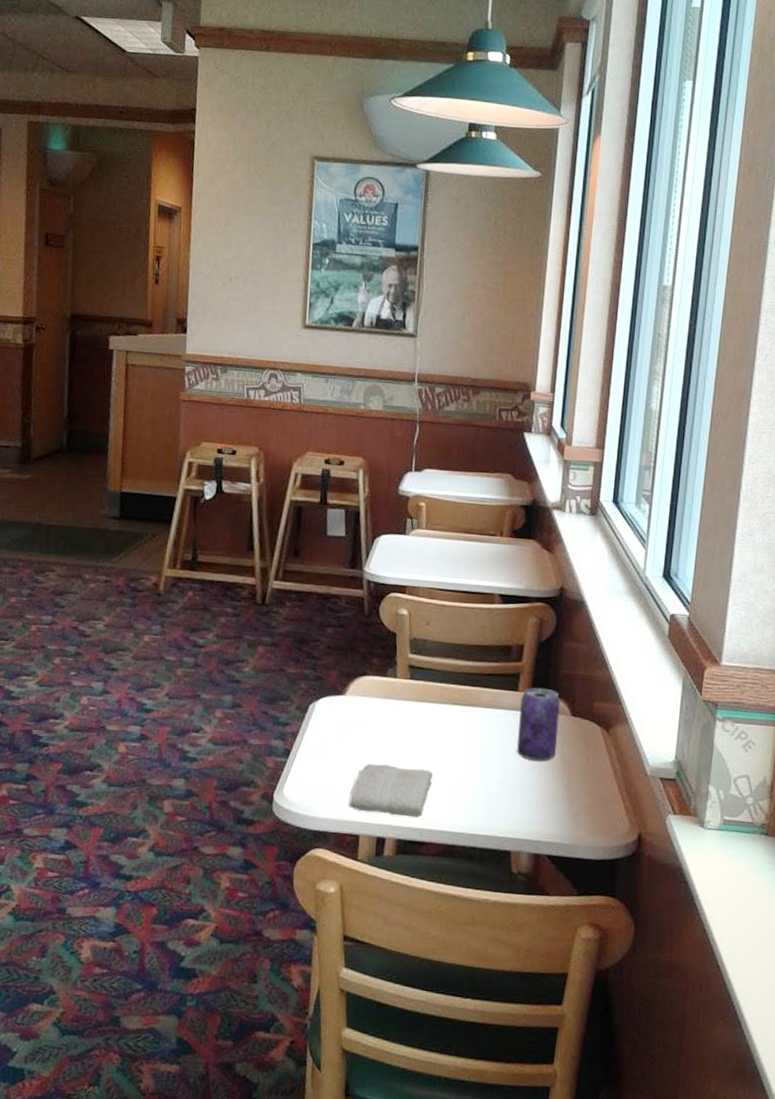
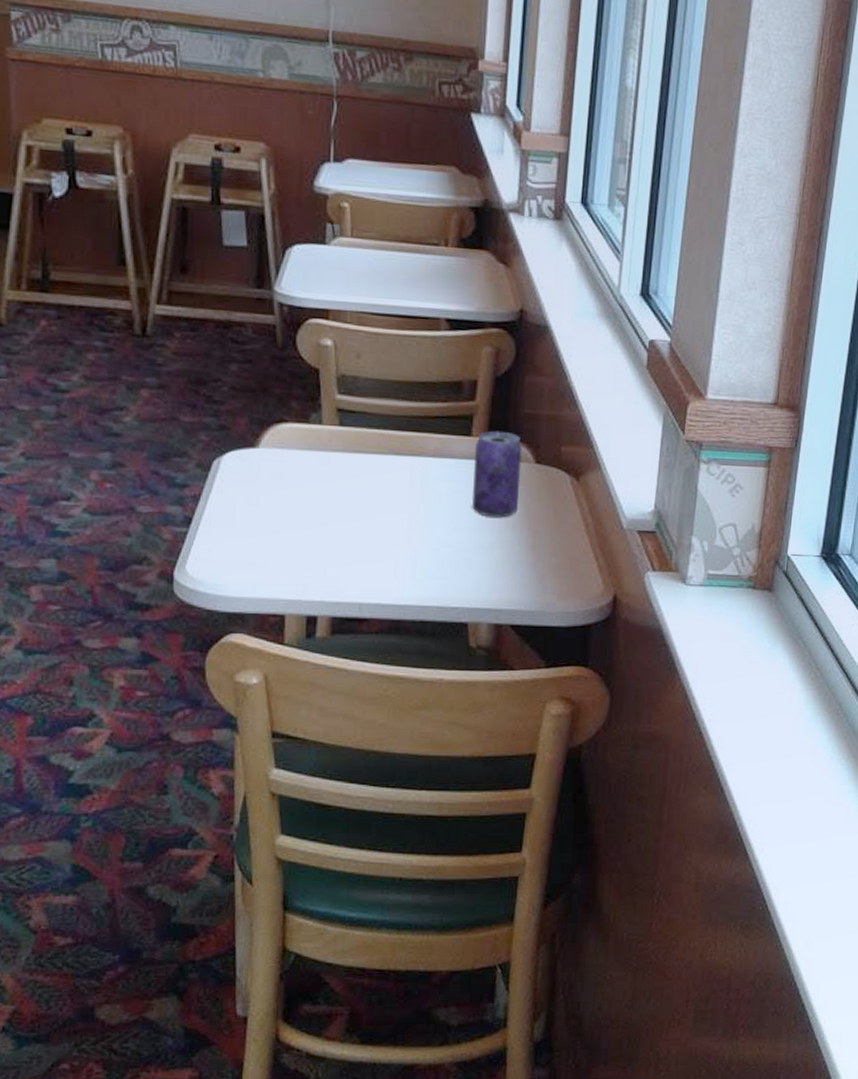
washcloth: present [349,763,434,818] -> none [270,529,373,591]

